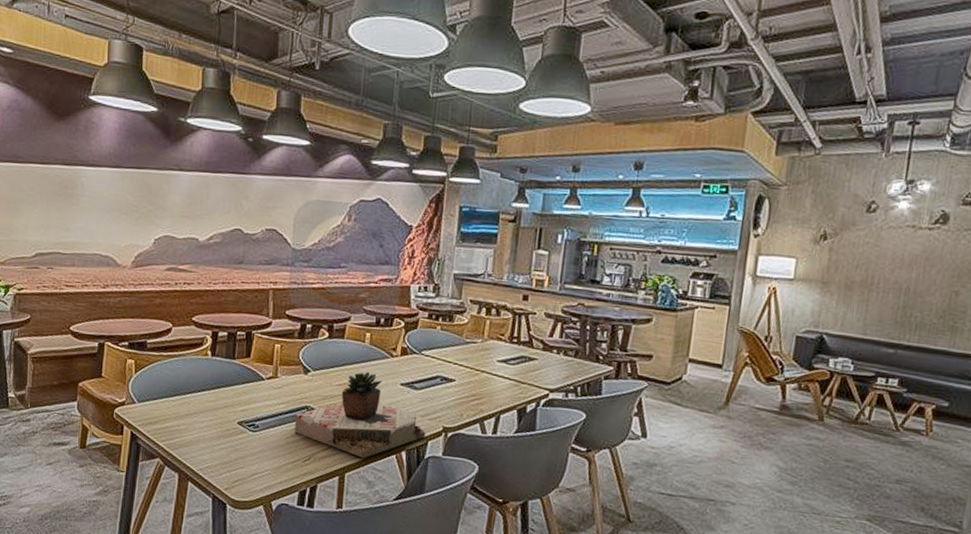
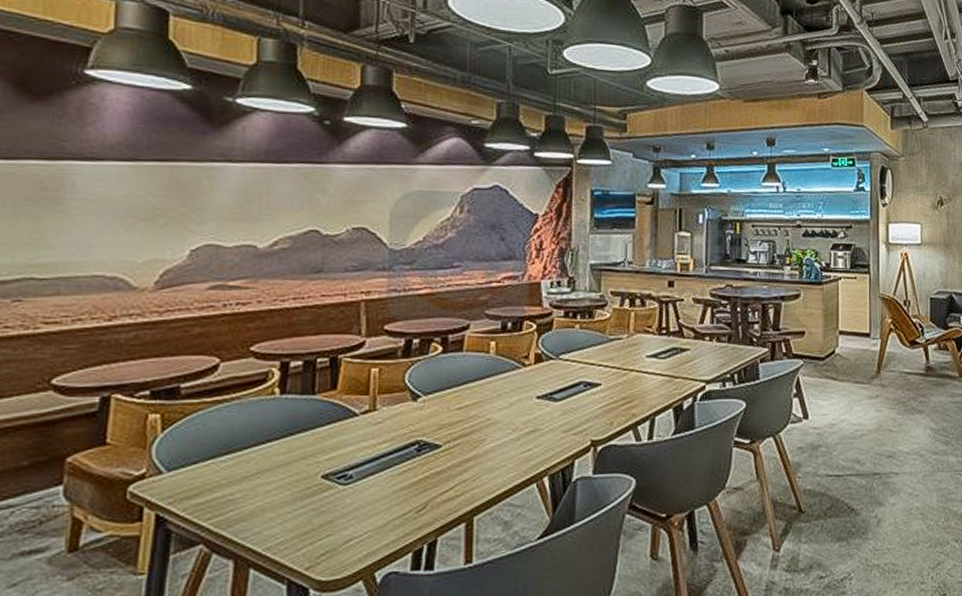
succulent plant: present [295,371,426,458] -> none [403,387,571,494]

